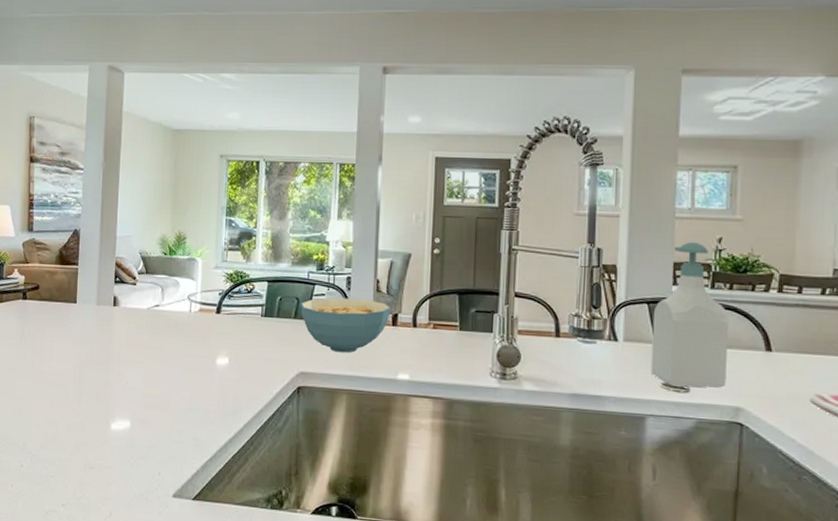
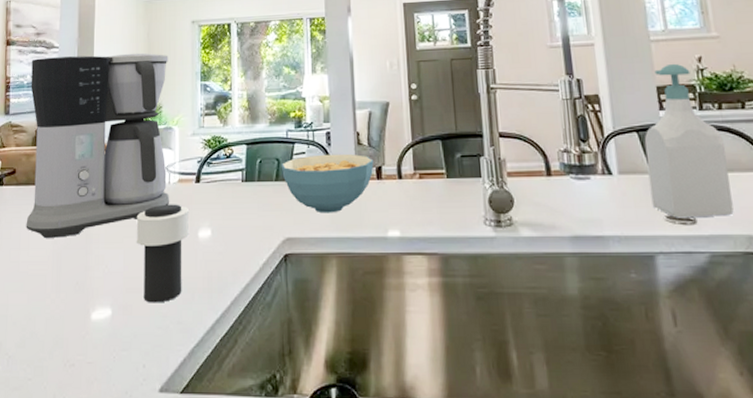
coffee maker: none [49,178,195,353] -> present [26,53,170,238]
cup: none [156,331,208,420] -> present [136,204,190,303]

